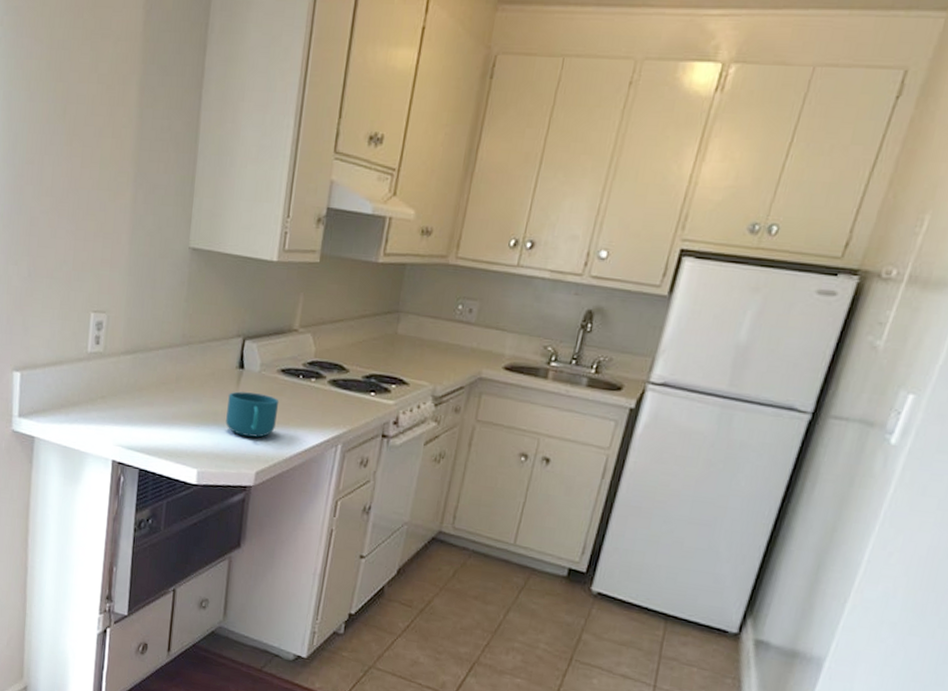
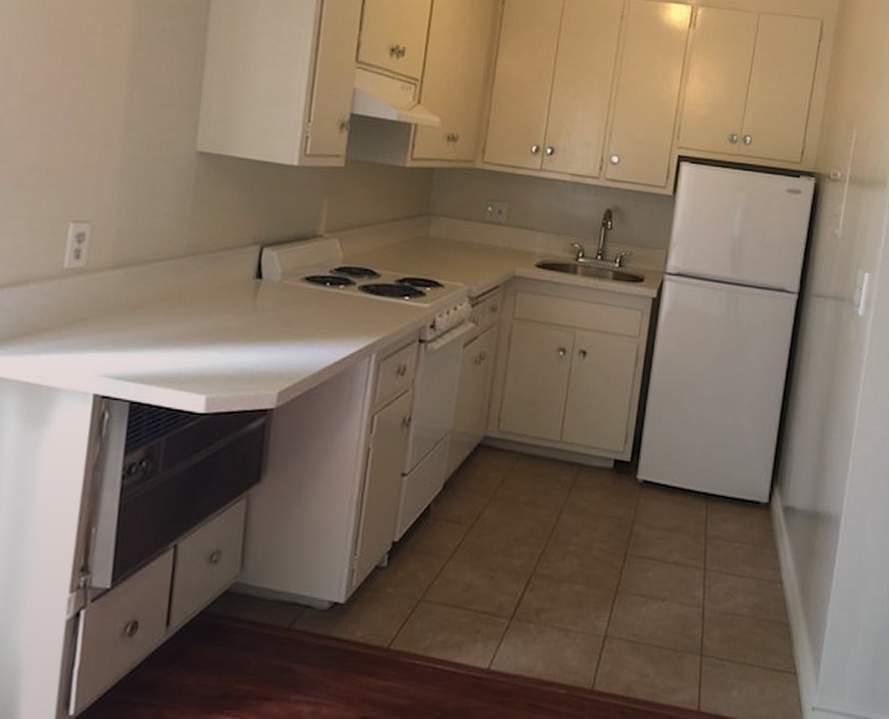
cup: present [226,391,279,438] -> none [241,303,304,353]

